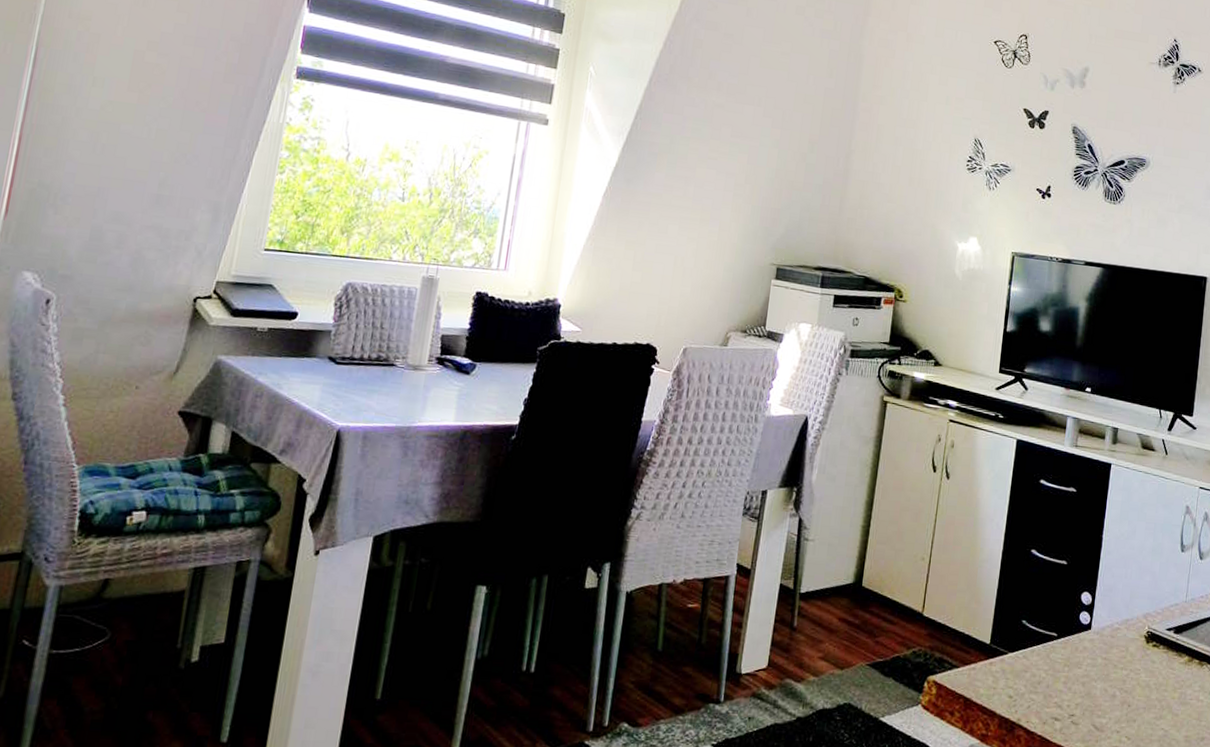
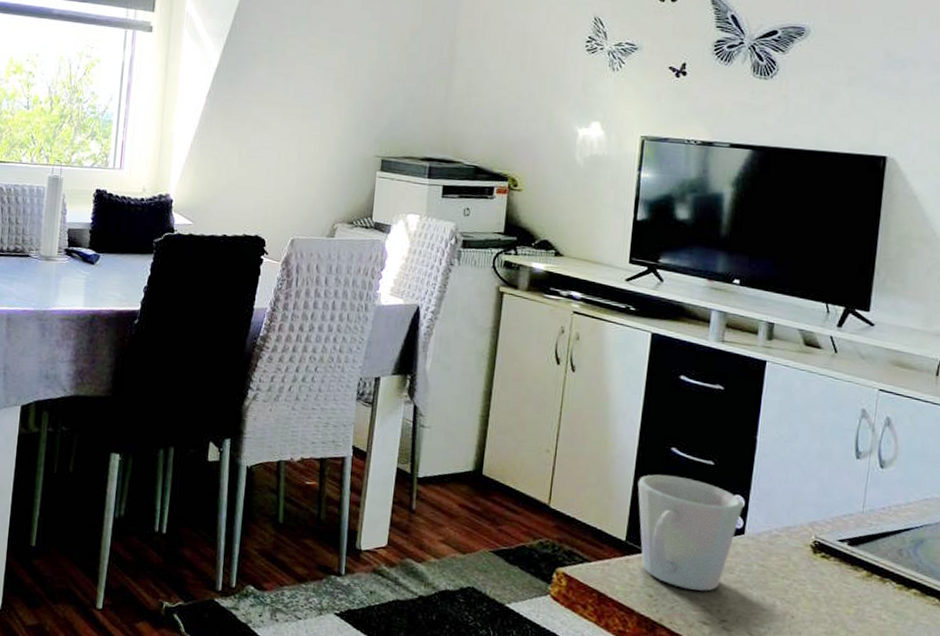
mug: none [1001,576,1090,688] -> present [637,474,743,591]

